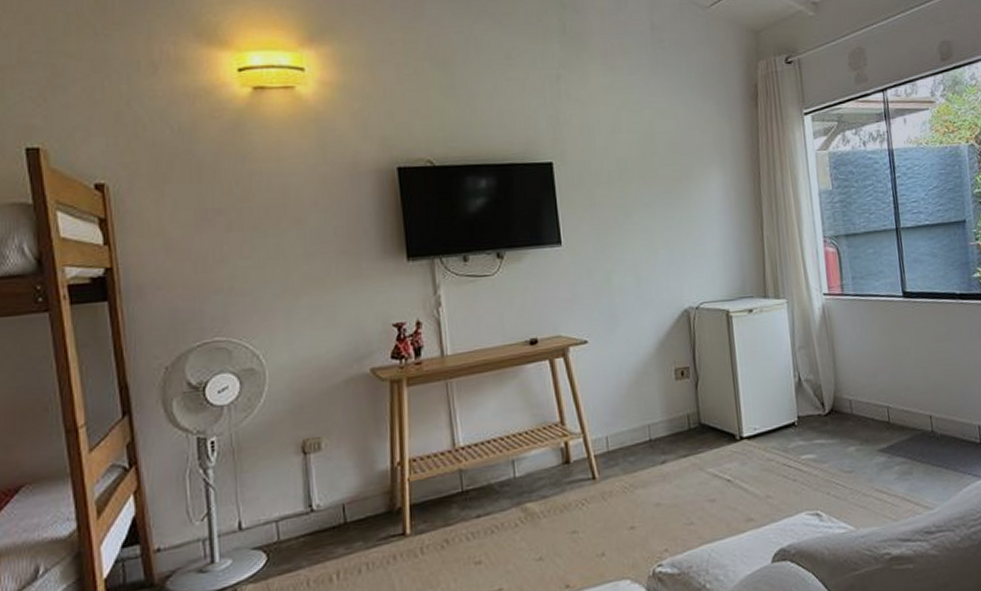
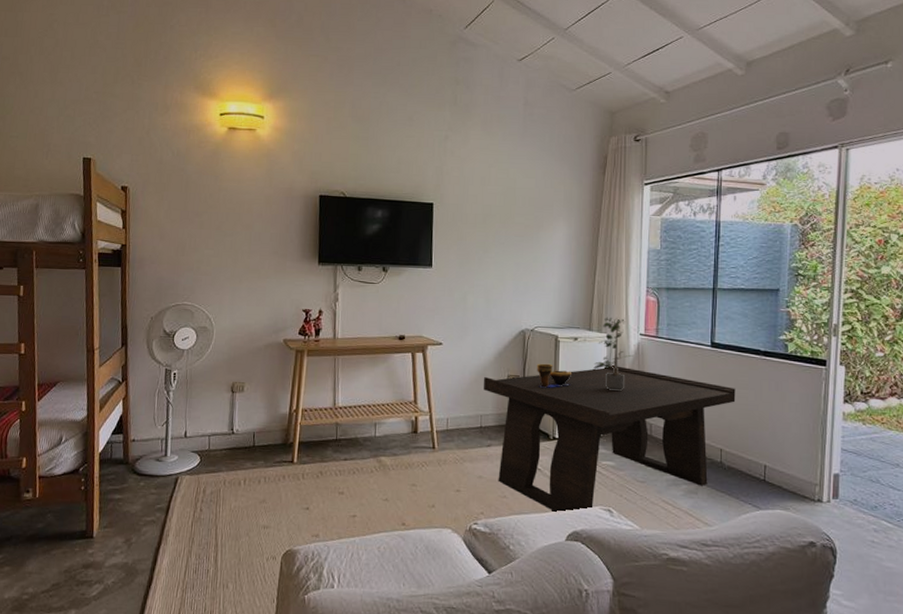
coffee table: none [645,336,938,532] -> present [483,365,736,514]
decorative bowl: none [709,346,751,378] -> present [537,363,571,388]
potted plant: none [775,278,819,368] -> present [592,316,633,392]

